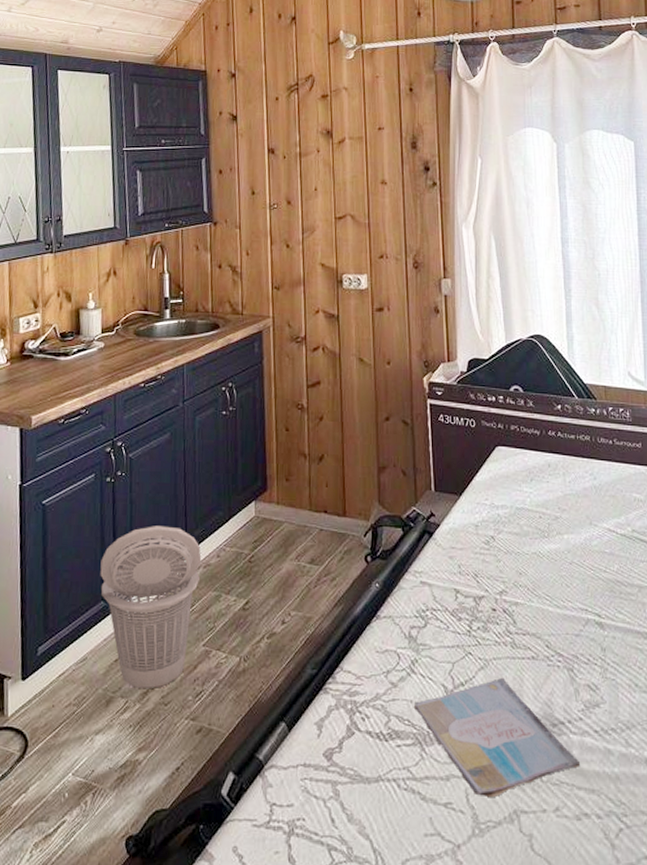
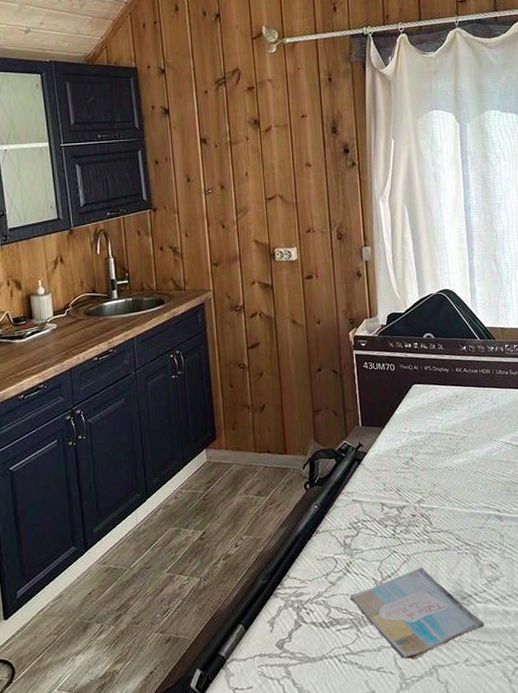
laundry basket: present [100,526,202,690] -> none [69,477,161,614]

